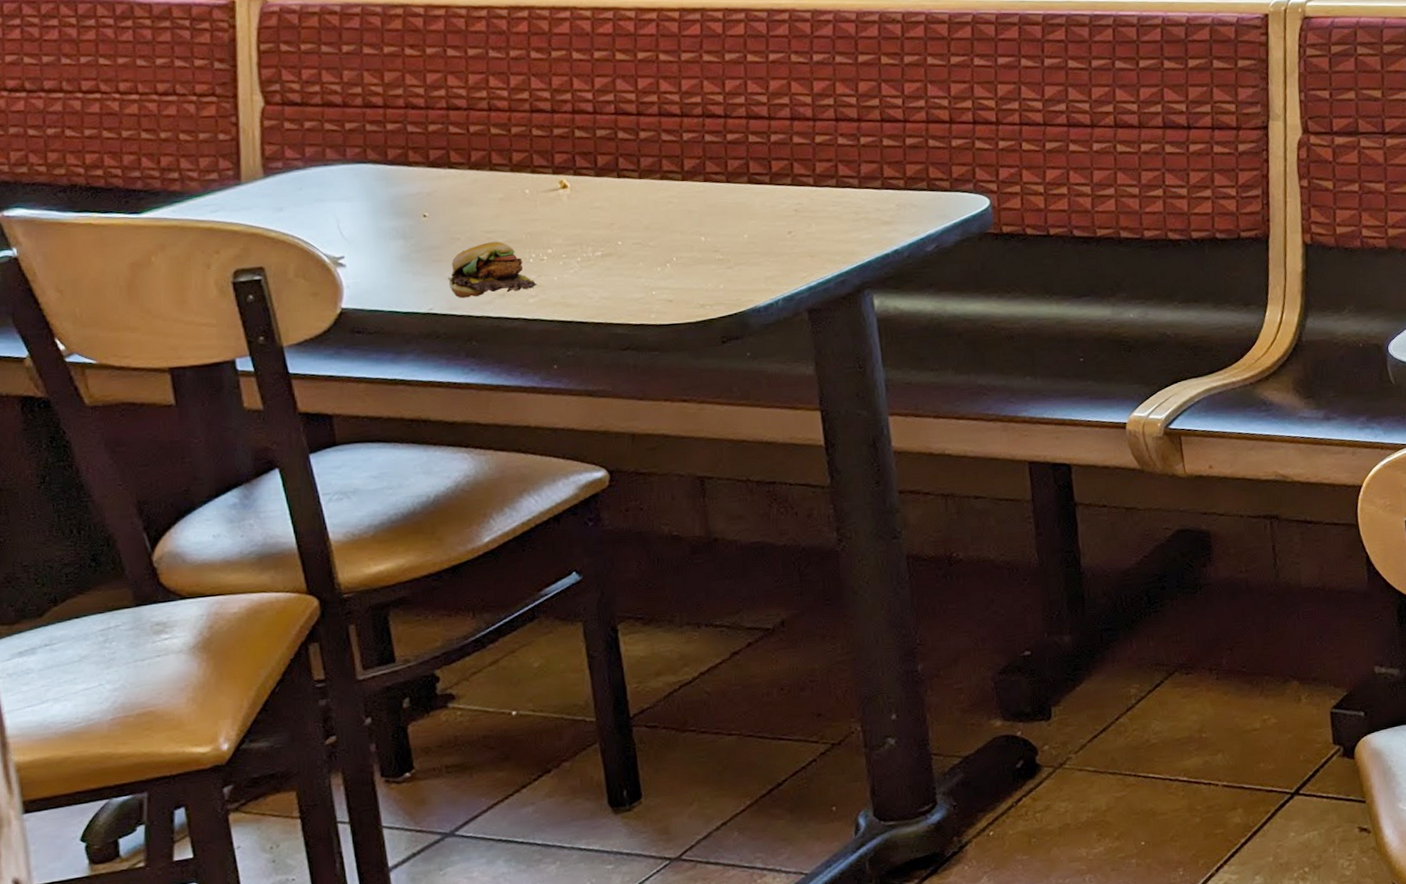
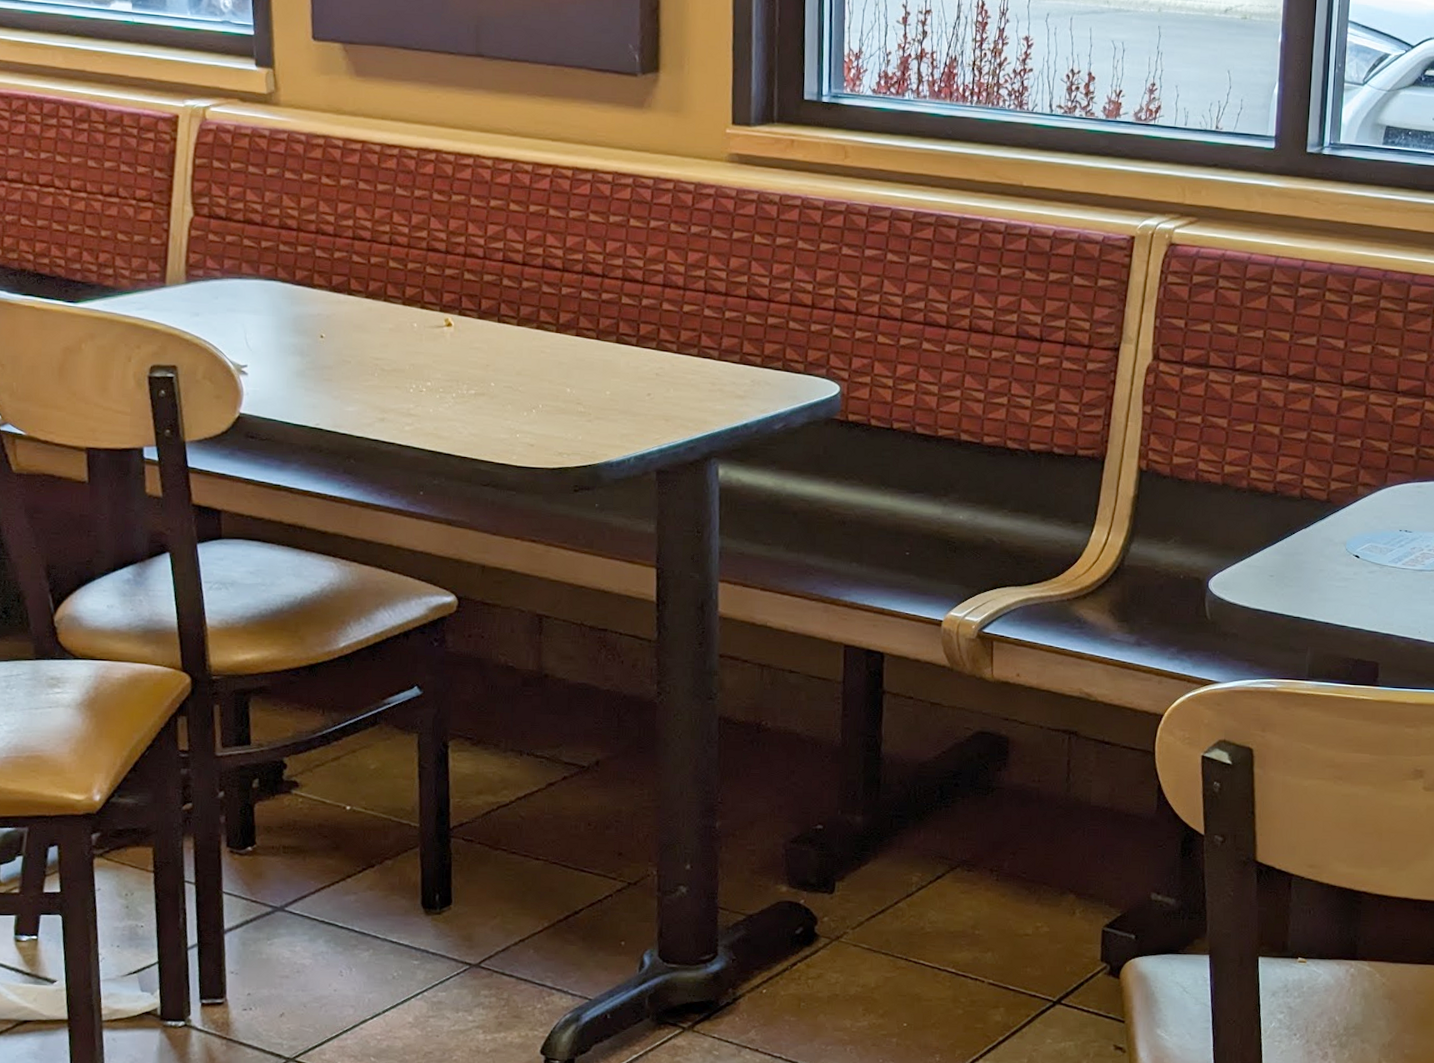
burger: present [448,241,537,298] -> none [335,368,414,419]

